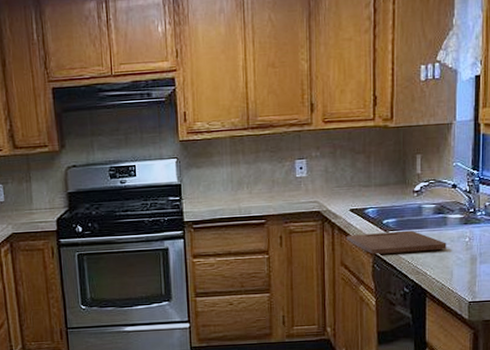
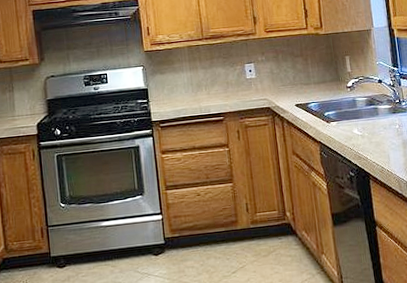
cutting board: present [346,230,447,255] -> none [295,120,381,143]

